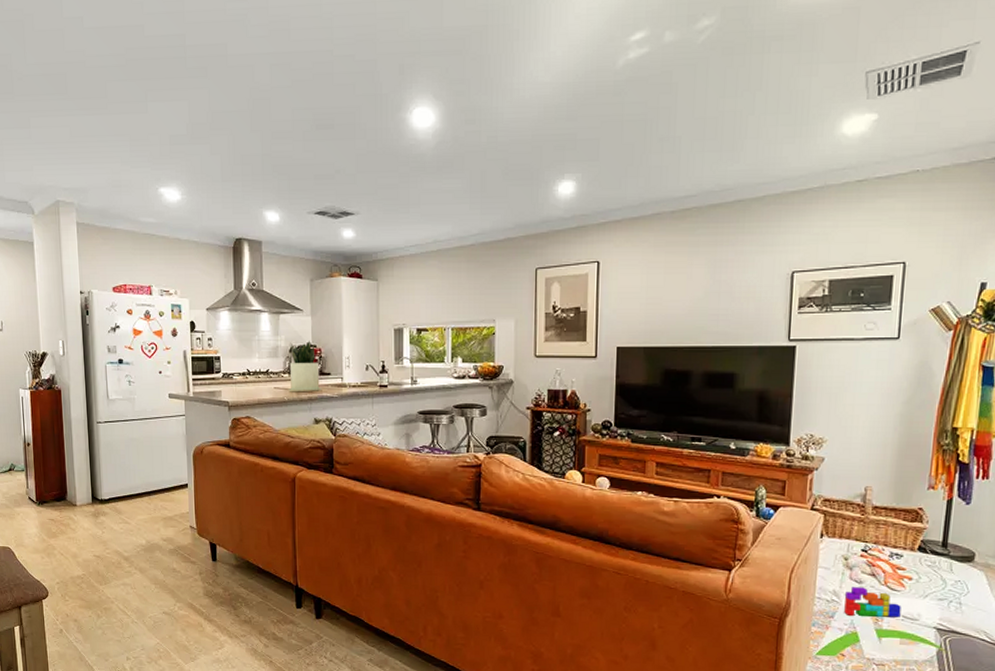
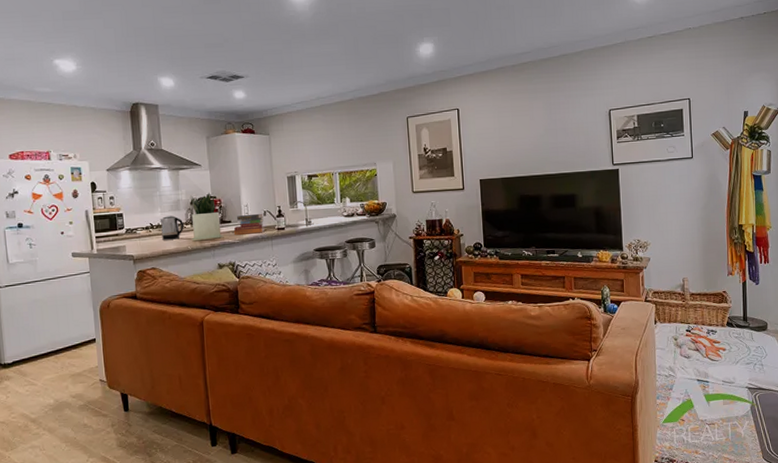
kettle: none [257,363,282,388] -> present [159,216,185,240]
books: none [332,367,366,389] -> present [233,213,265,235]
toy blocks: present [844,587,901,618] -> none [679,361,721,386]

